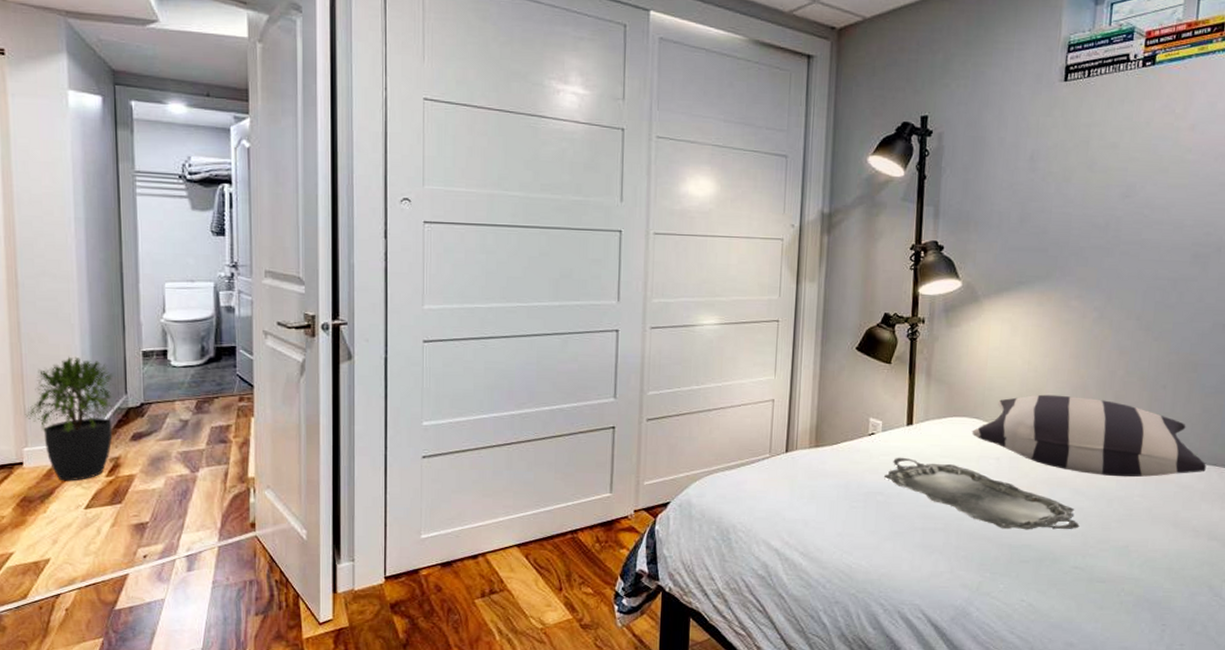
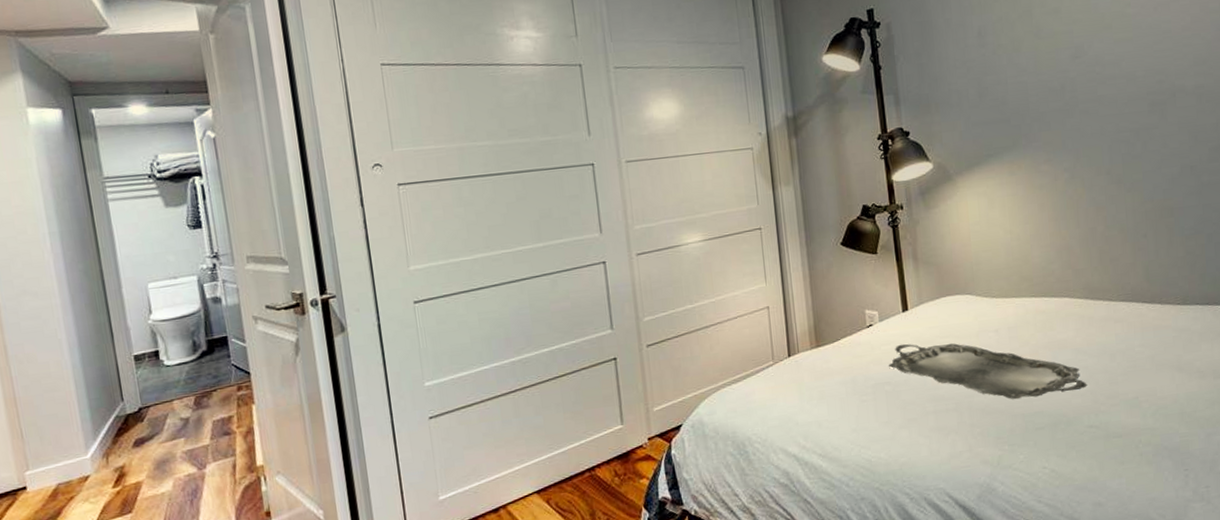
potted plant: present [25,356,120,481] -> none [23,371,119,500]
pillow: present [972,394,1206,477] -> none [967,257,1199,332]

